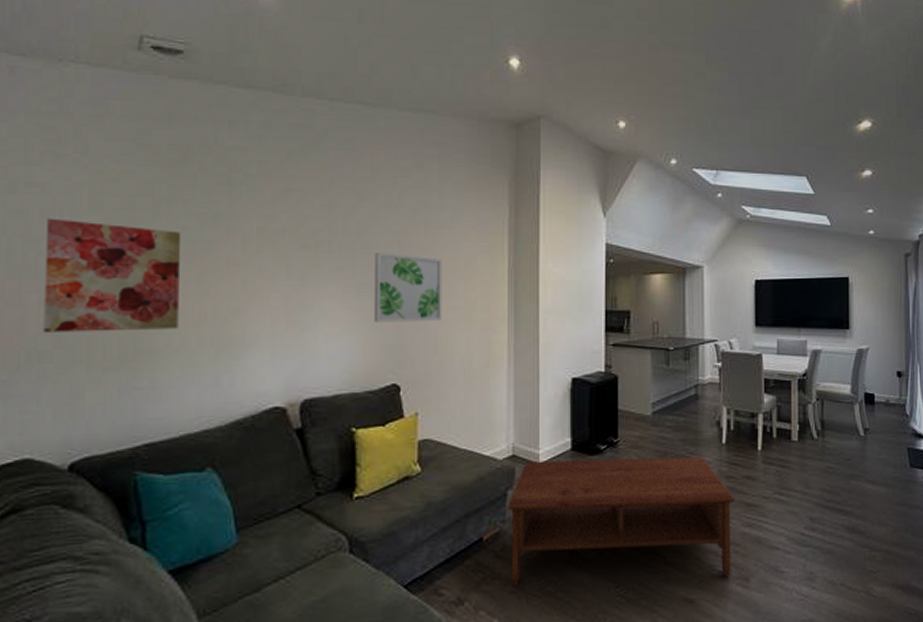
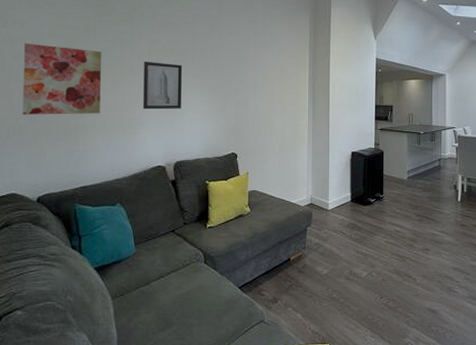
wall art: none [248,247,314,322] -> present [142,61,183,110]
wall art: present [373,253,443,322] -> none [220,65,265,111]
coffee table: present [506,457,735,586] -> none [306,208,467,295]

